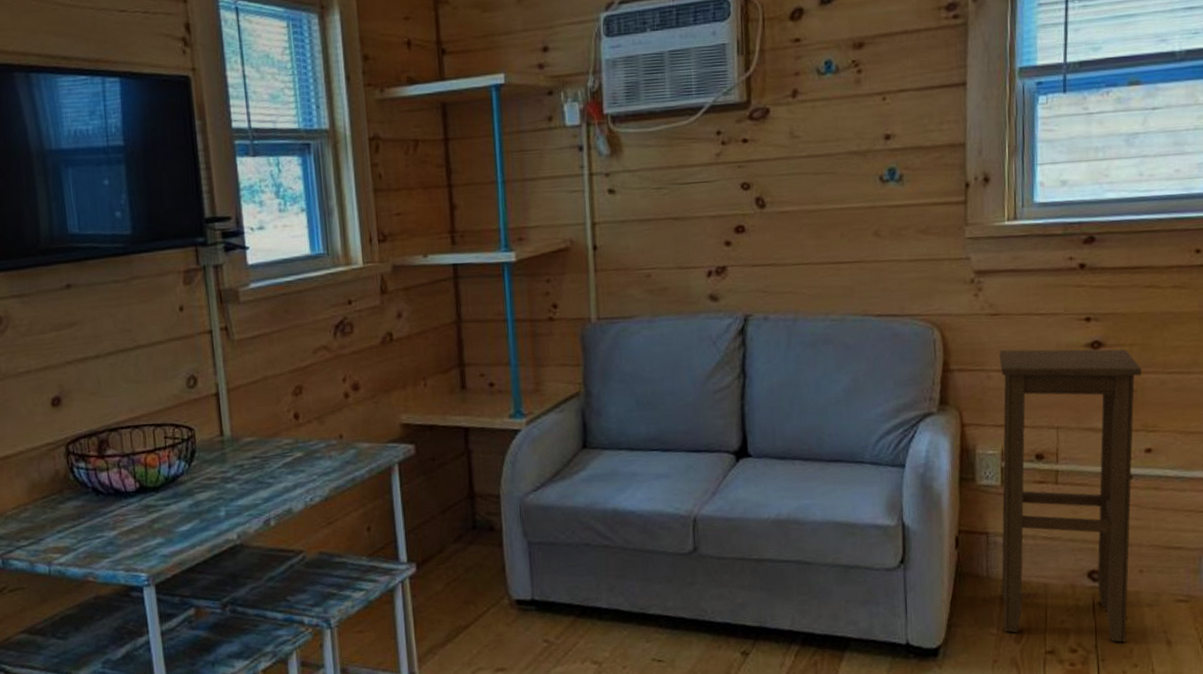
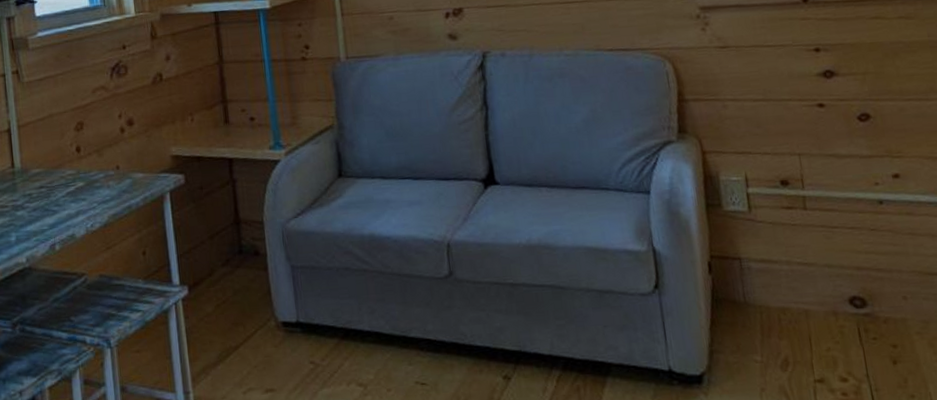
stool: present [999,349,1141,643] -> none [732,77,899,372]

